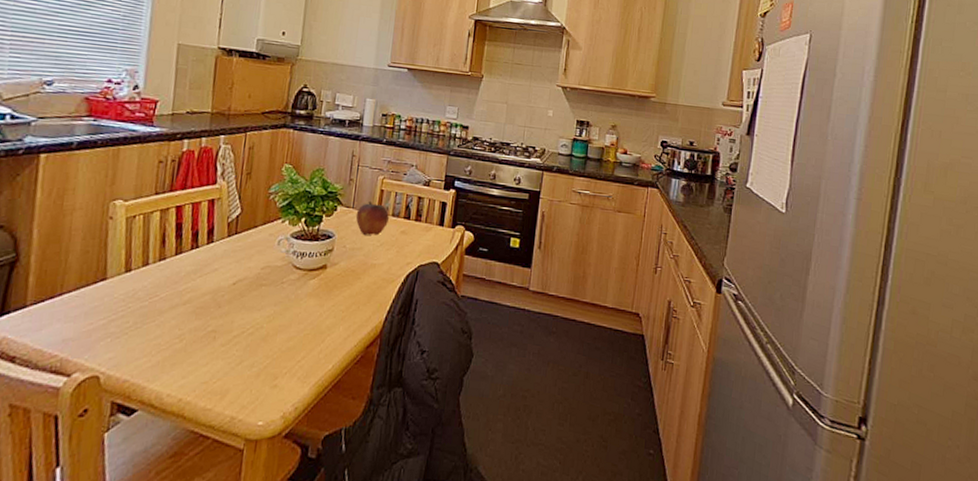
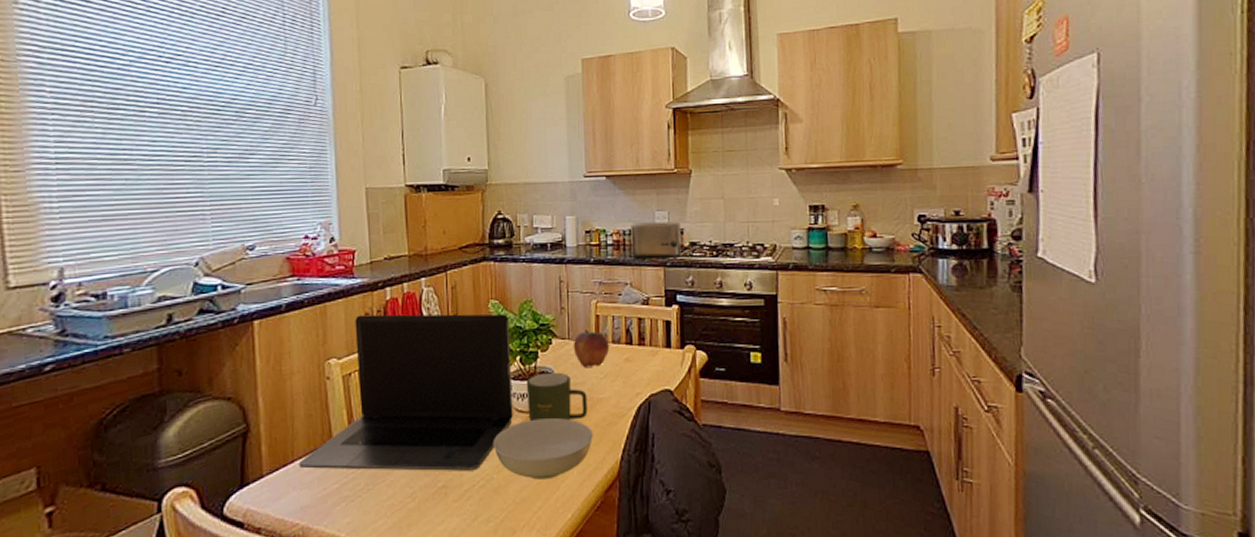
laptop computer: none [66,162,300,319] -> present [299,314,513,471]
bowl: none [267,276,363,333] -> present [492,418,593,480]
mug: none [305,235,363,282] -> present [526,372,588,422]
toaster: none [419,113,471,150] -> present [630,221,685,260]

